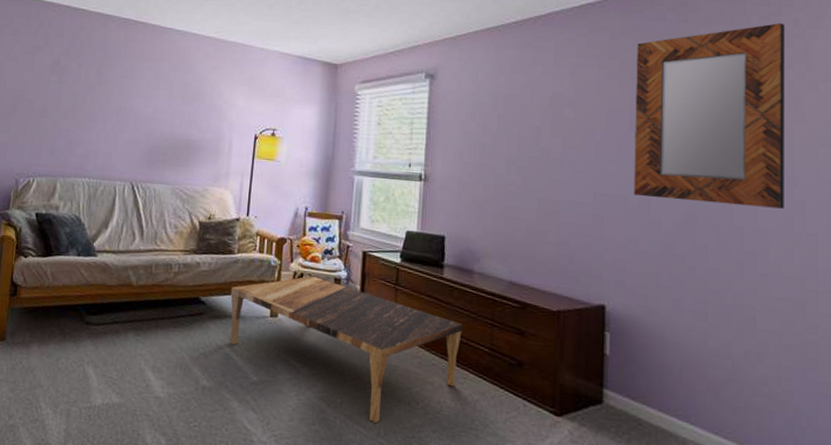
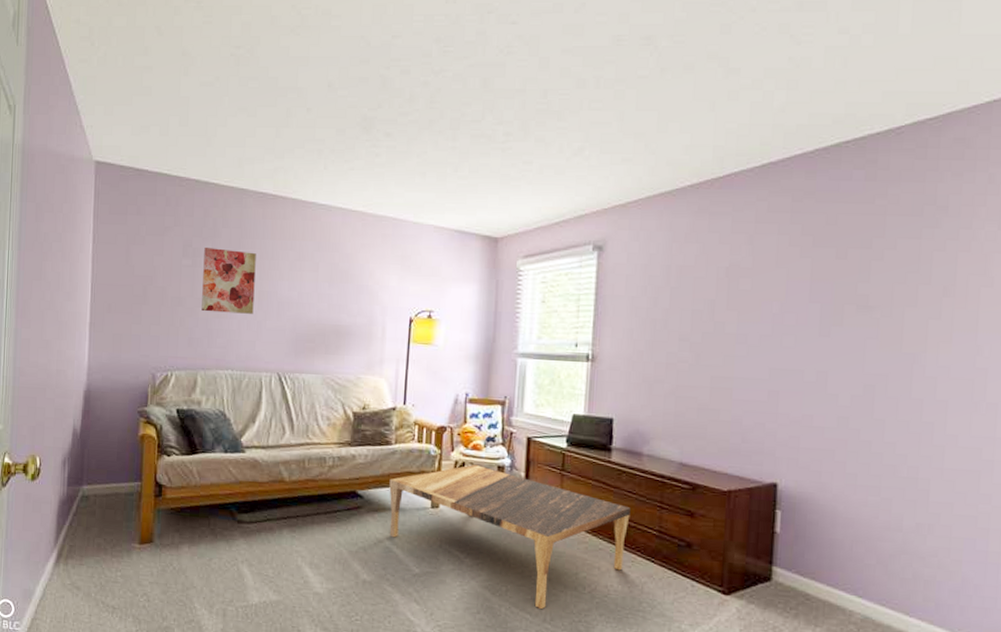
wall art: none [64,66,117,127] -> present [201,248,256,314]
home mirror: present [633,23,785,209] -> none [810,179,979,378]

